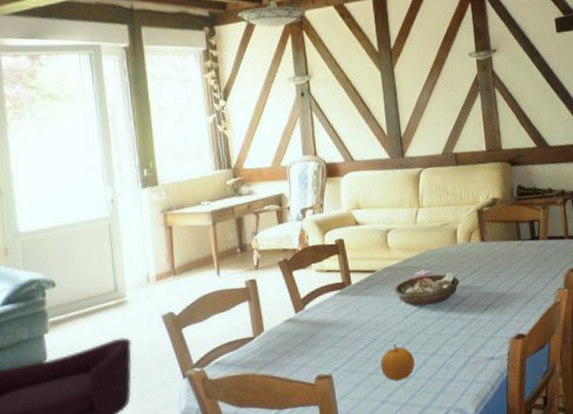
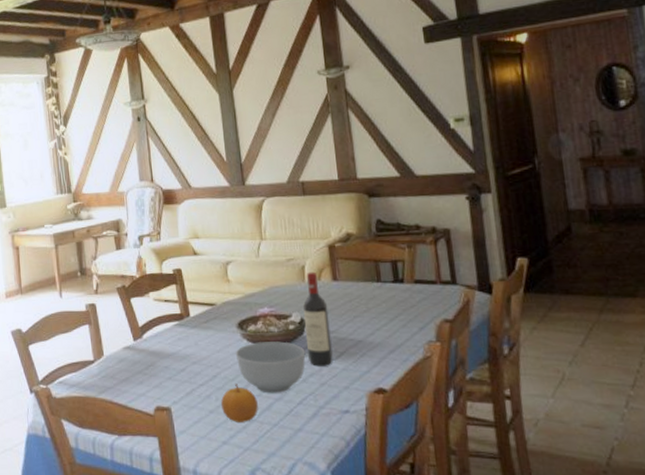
bowl: none [394,300,457,350] -> present [235,341,306,393]
wine bottle: none [455,234,481,320] -> present [302,271,333,366]

